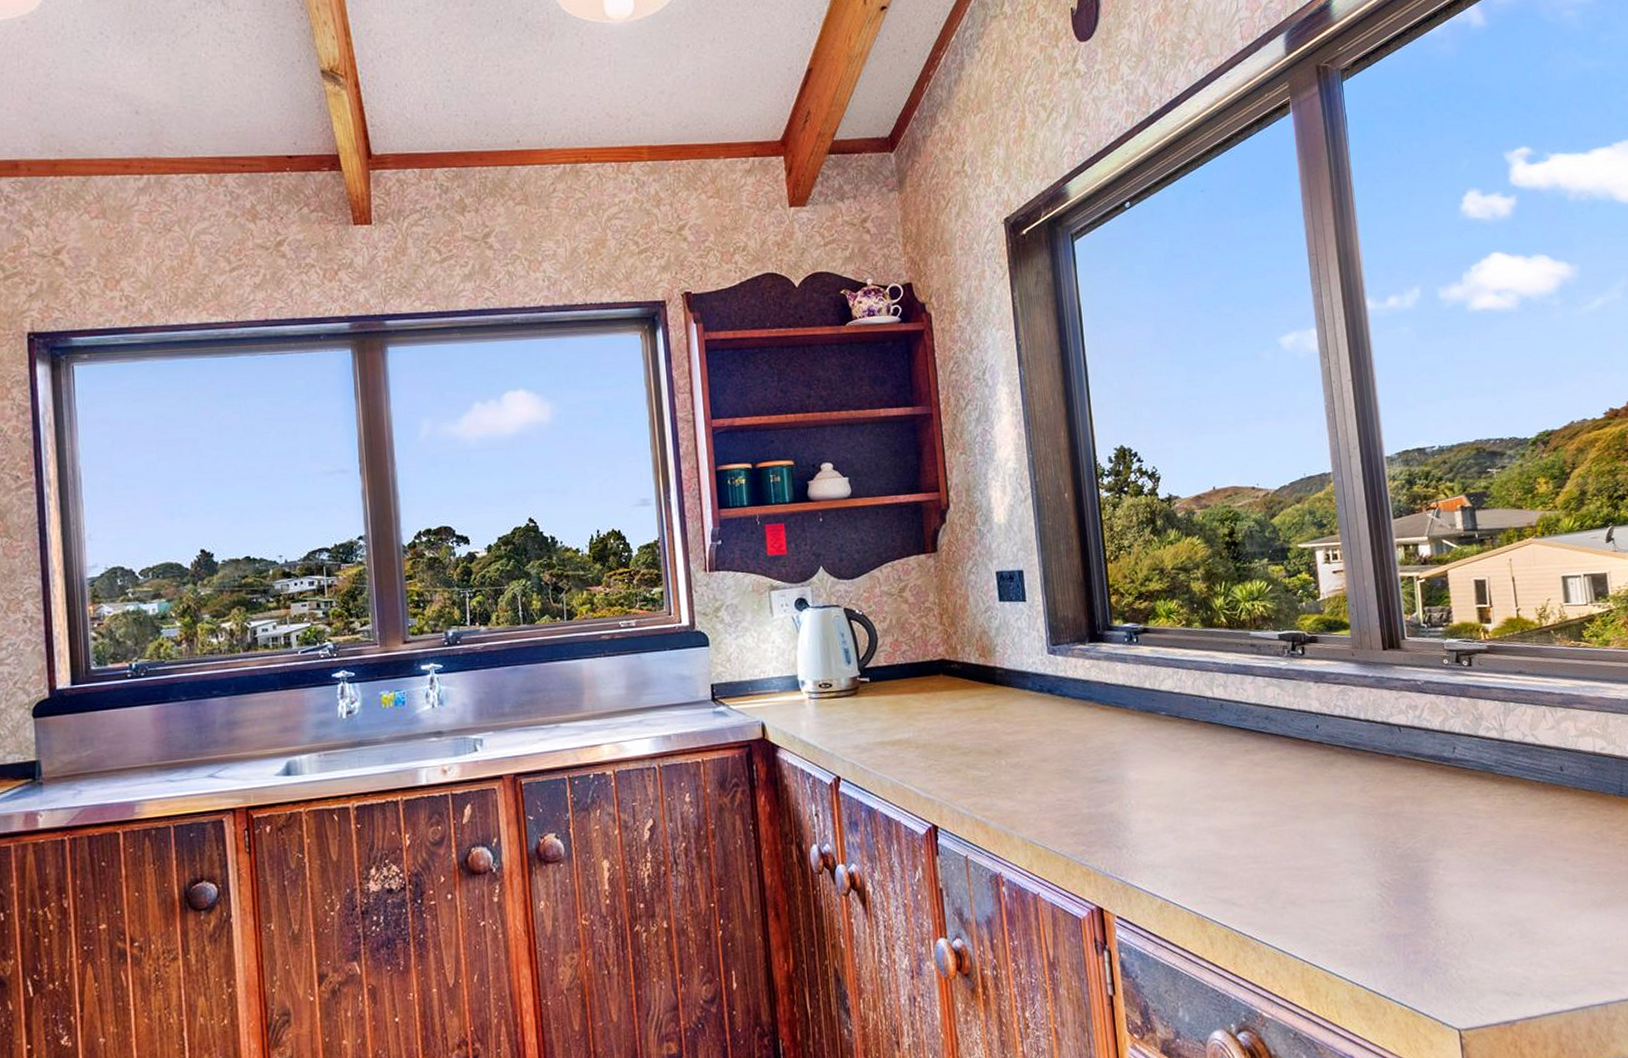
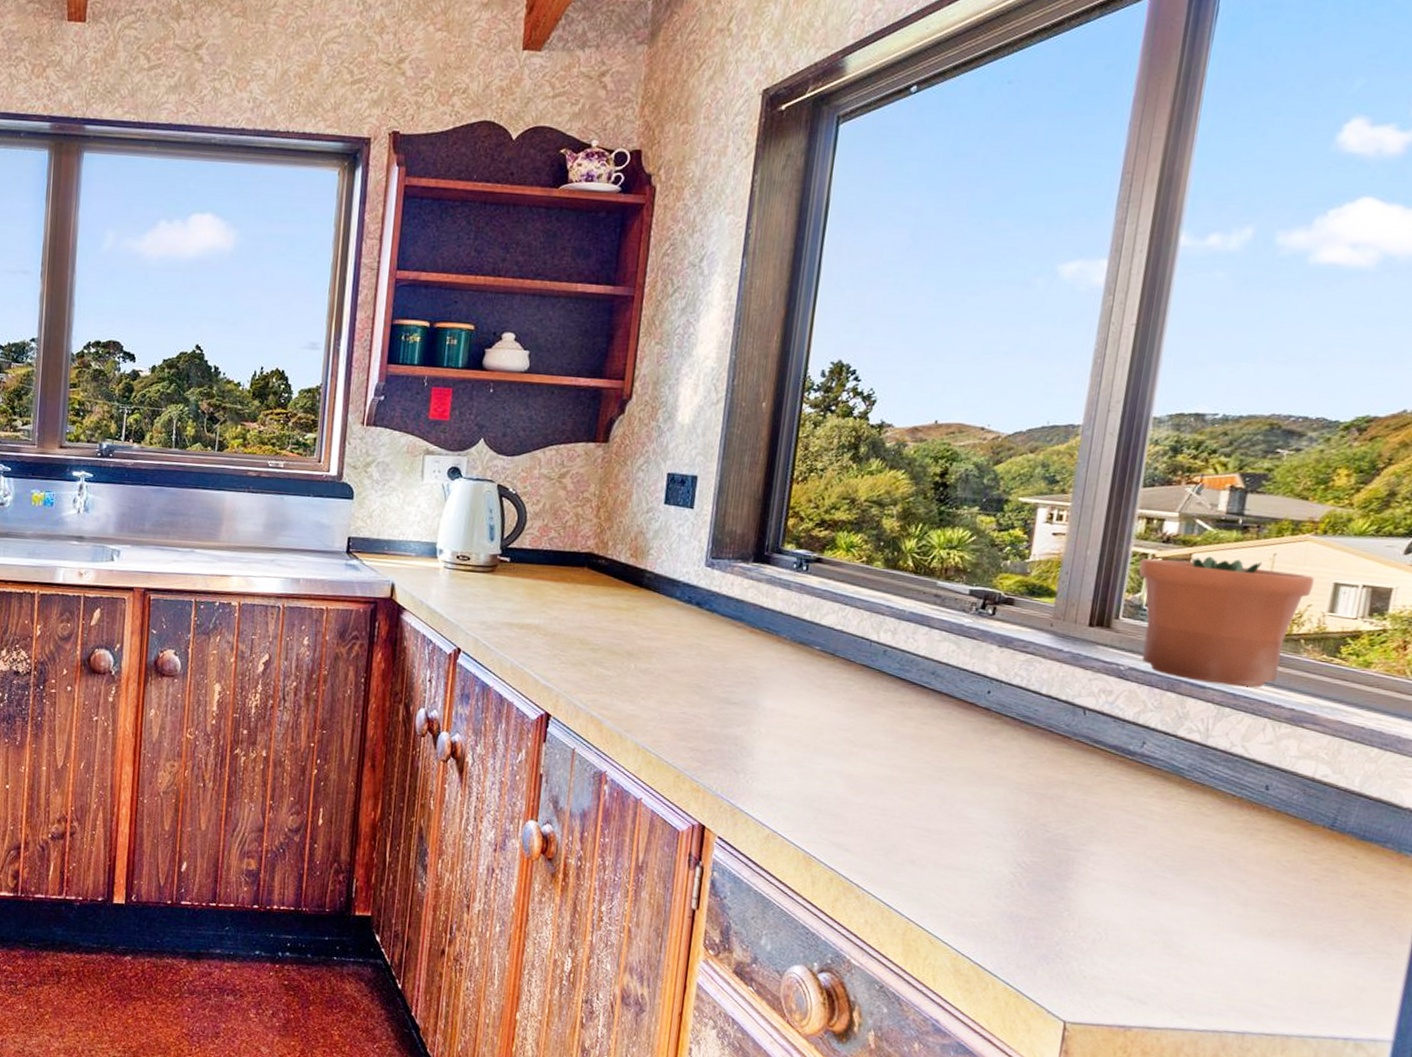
planter: none [1408,568,1547,684] -> present [1138,556,1314,688]

